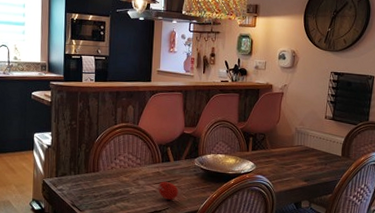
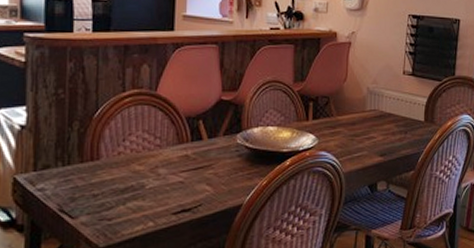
fruit: present [158,181,179,201] -> none [186,167,215,194]

